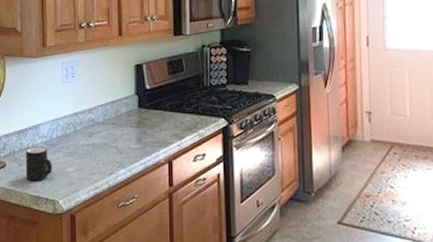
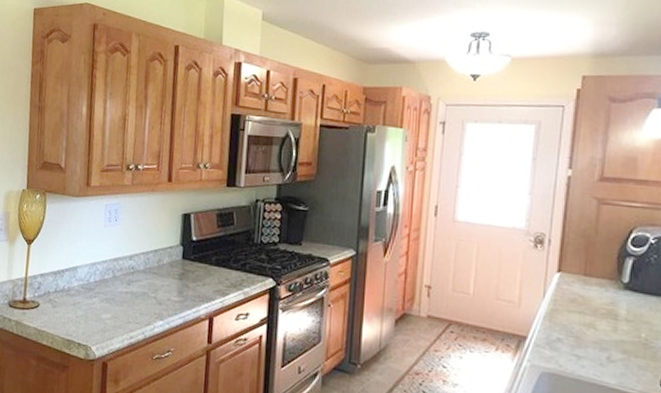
mug: present [25,147,53,181] -> none [59,289,88,325]

